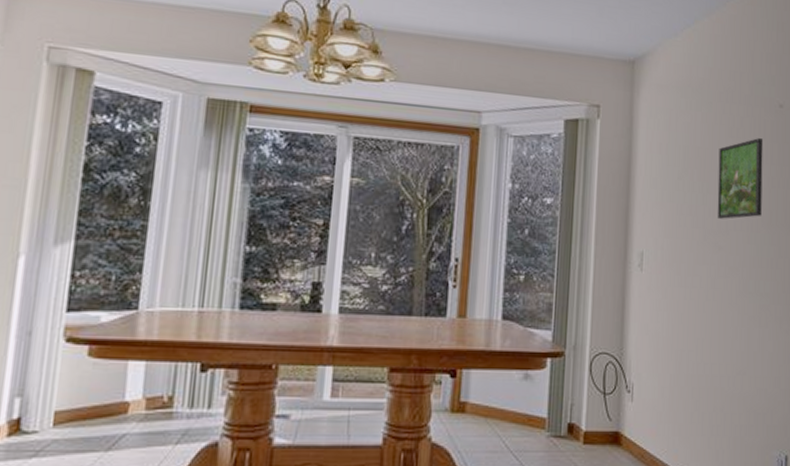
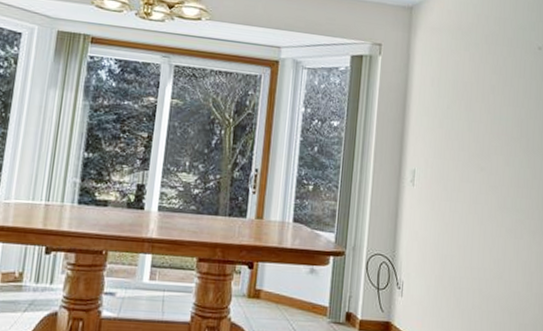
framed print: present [717,138,764,219] -> none [480,75,523,145]

